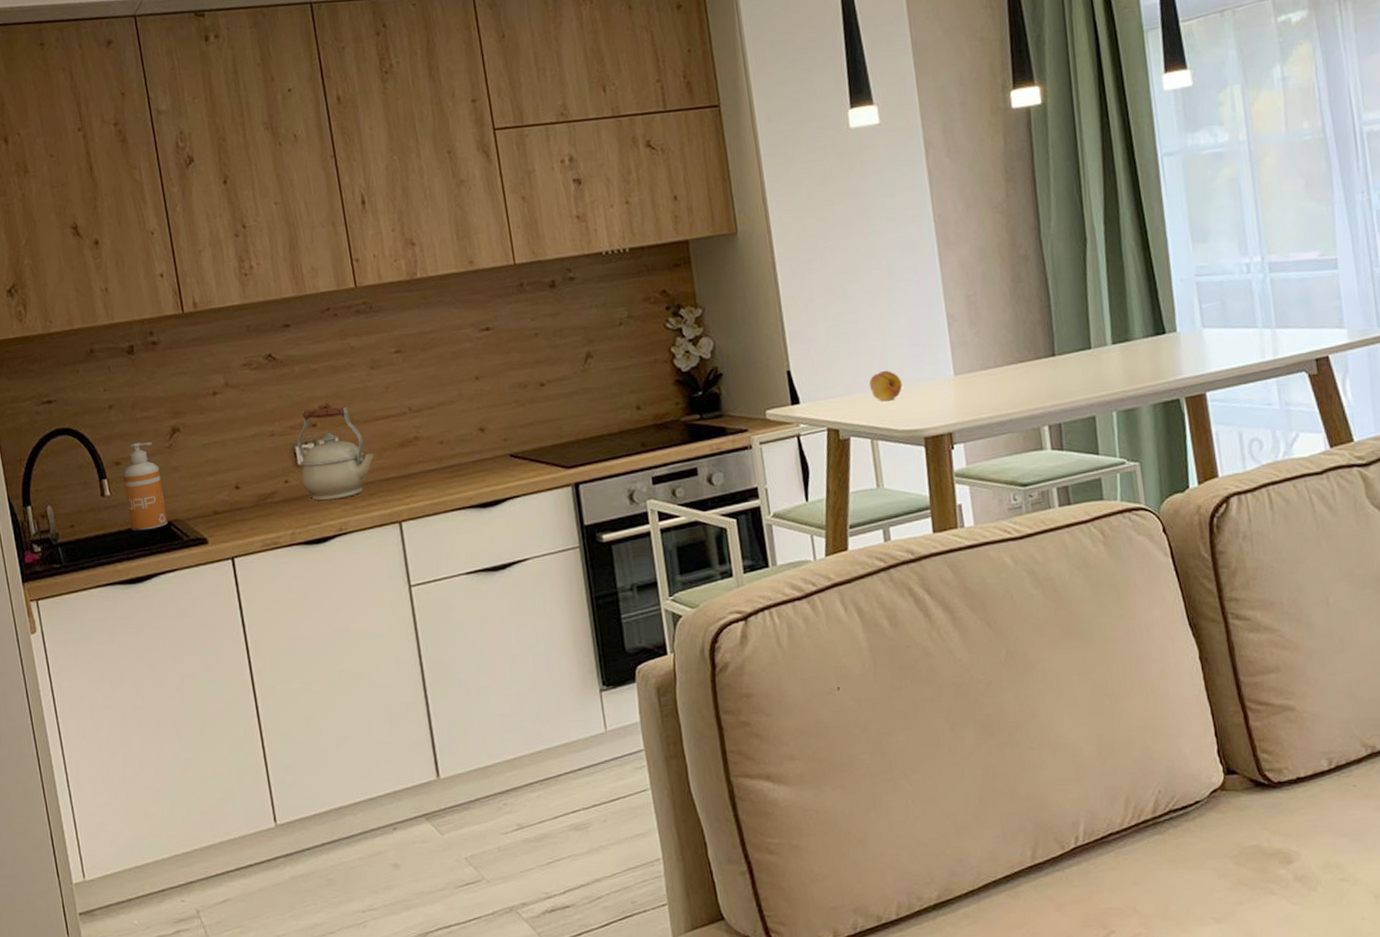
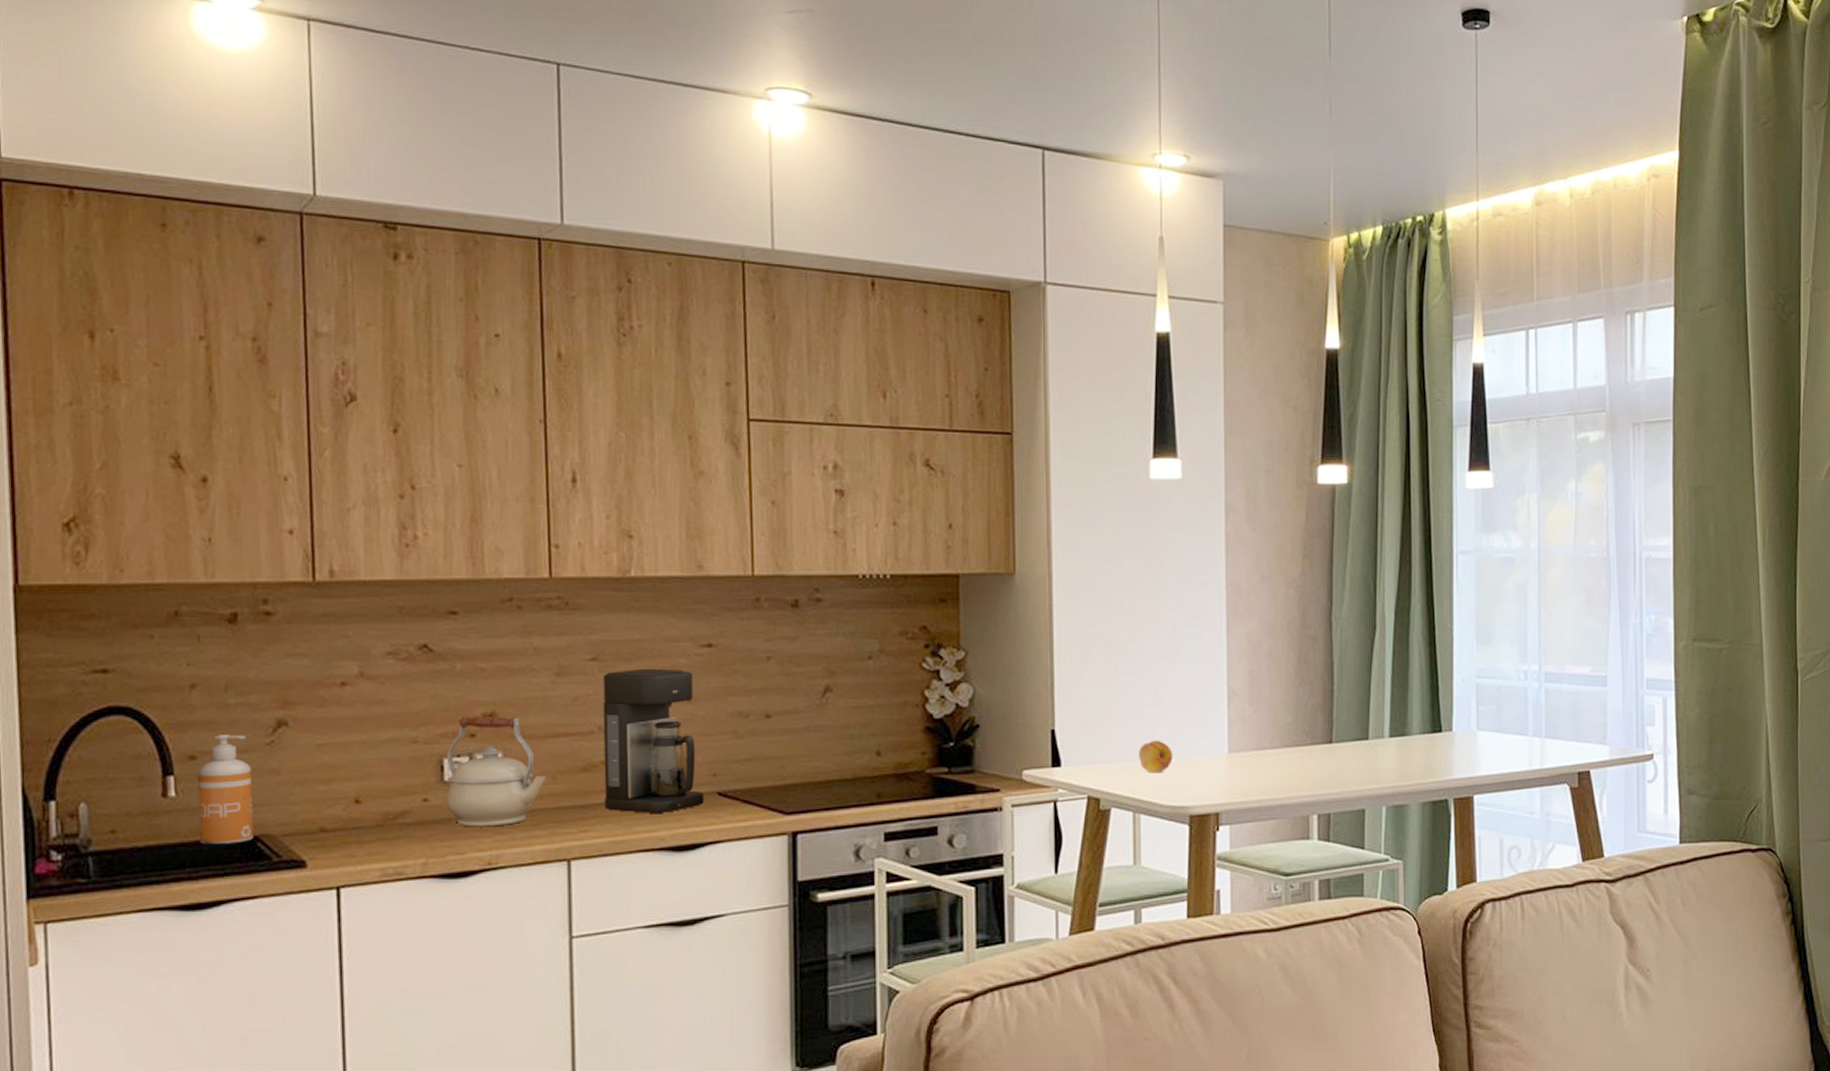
coffee maker: none [407,352,500,478] -> present [603,668,704,814]

